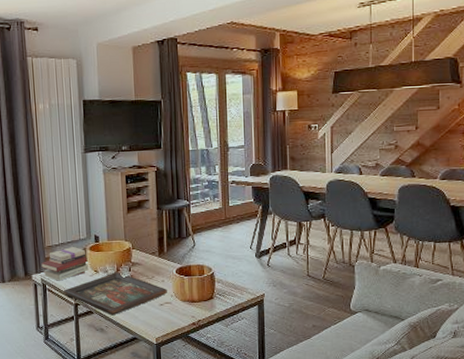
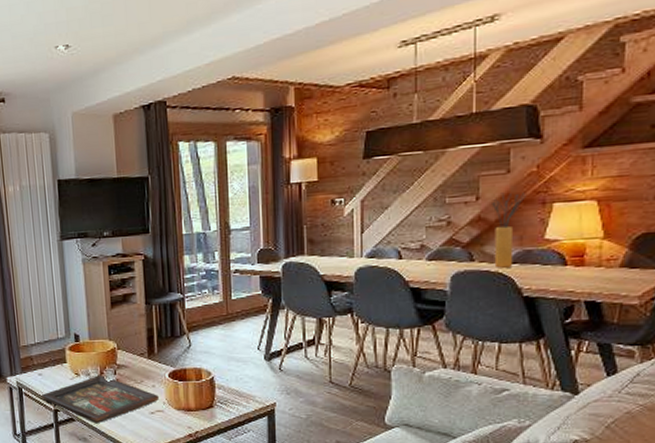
books: present [41,246,88,281] -> none [16,346,68,385]
vase: none [427,124,451,183] -> present [491,192,526,268]

